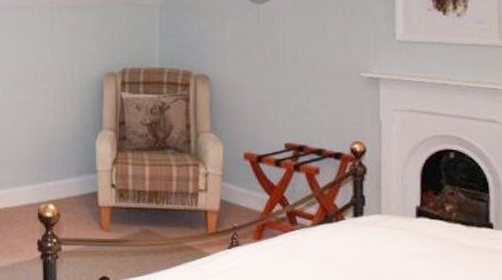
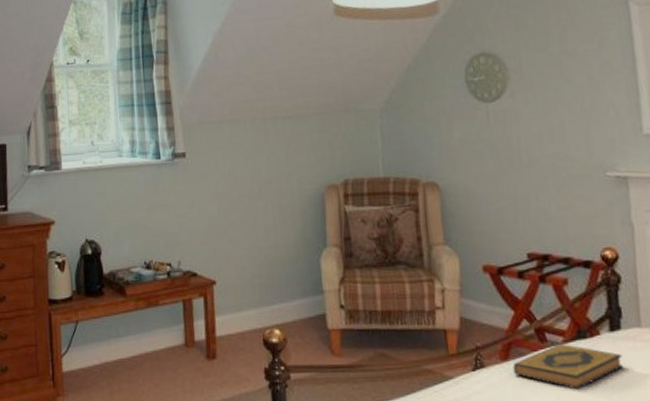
hardback book: none [265,227,363,269] -> present [512,344,623,390]

